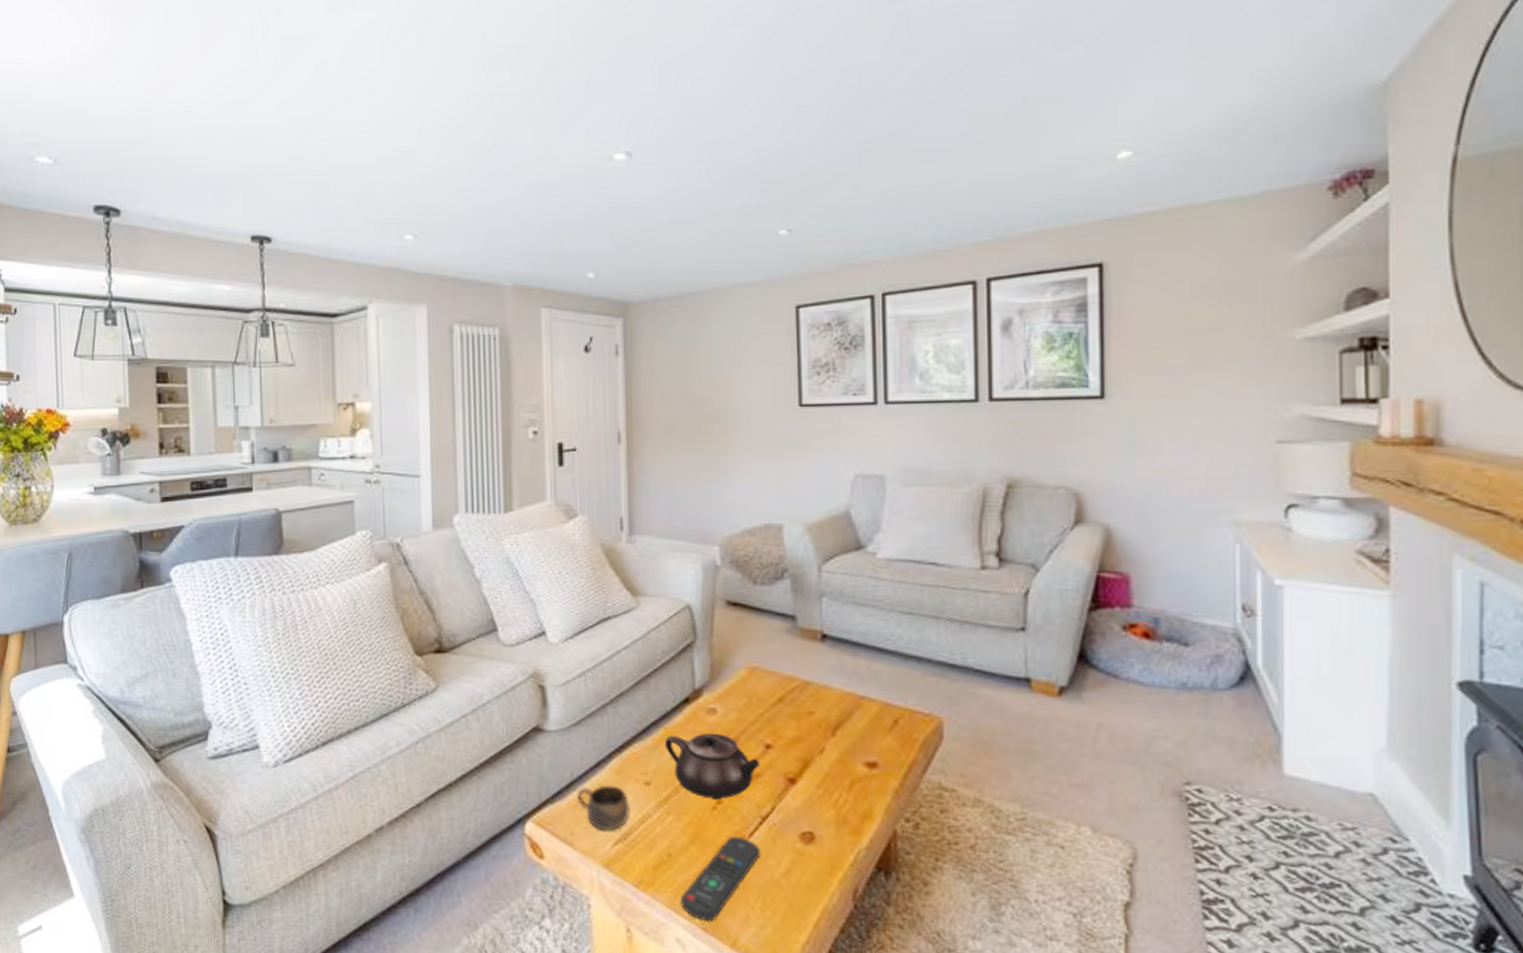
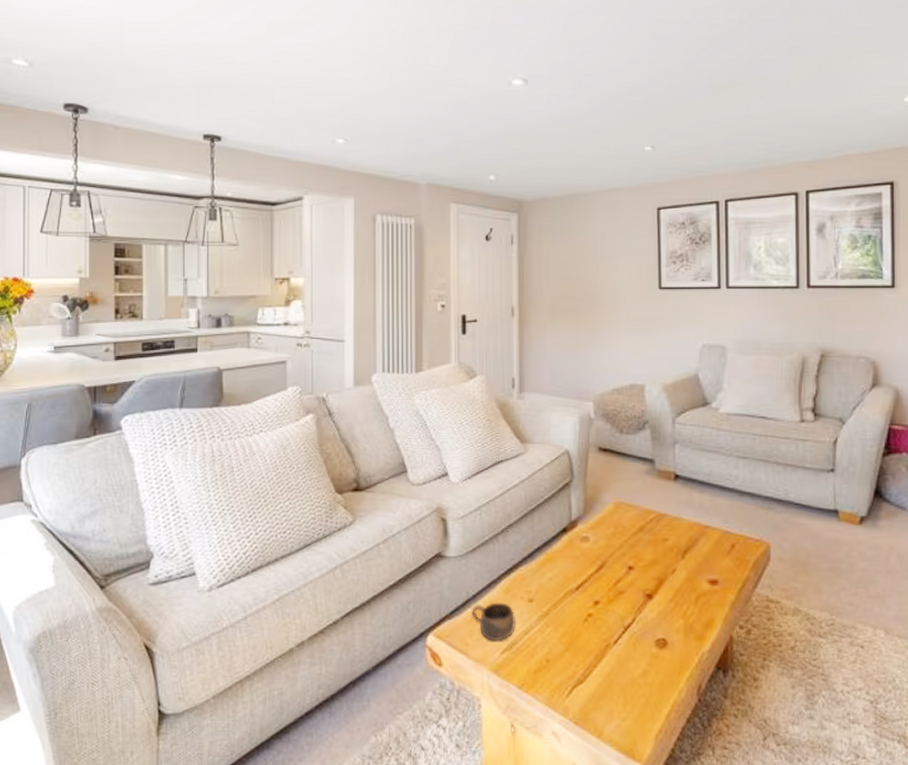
teapot: present [664,733,760,801] -> none [545,557,623,614]
remote control: present [681,836,760,922] -> none [557,643,623,716]

